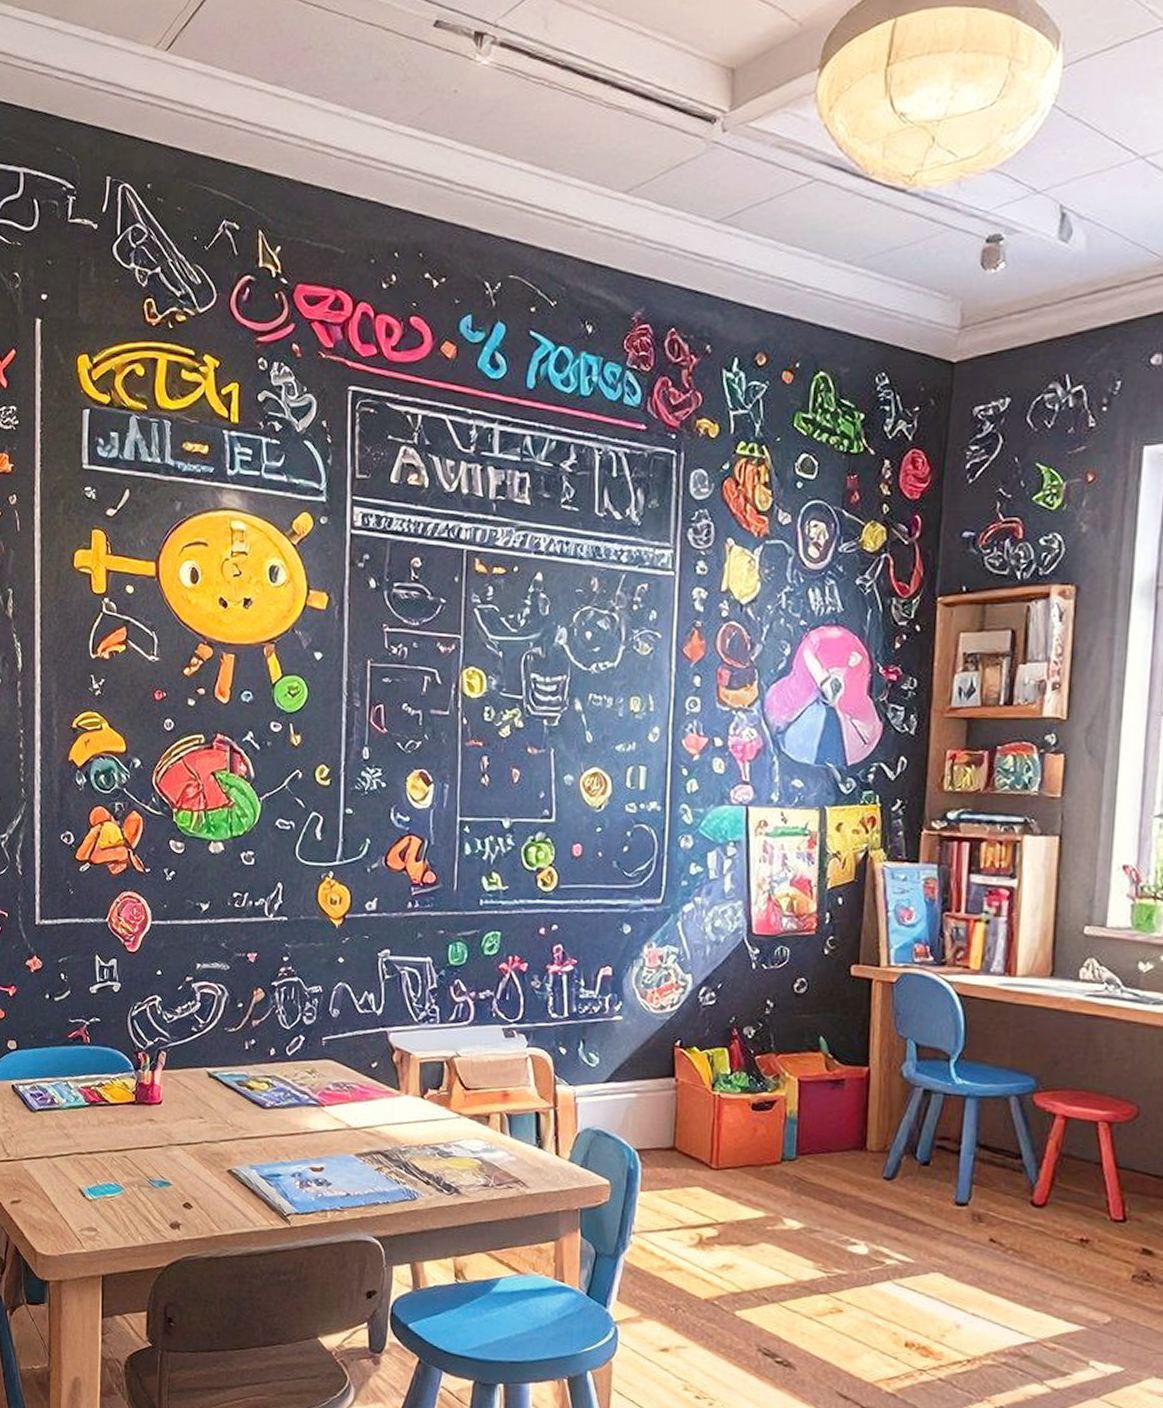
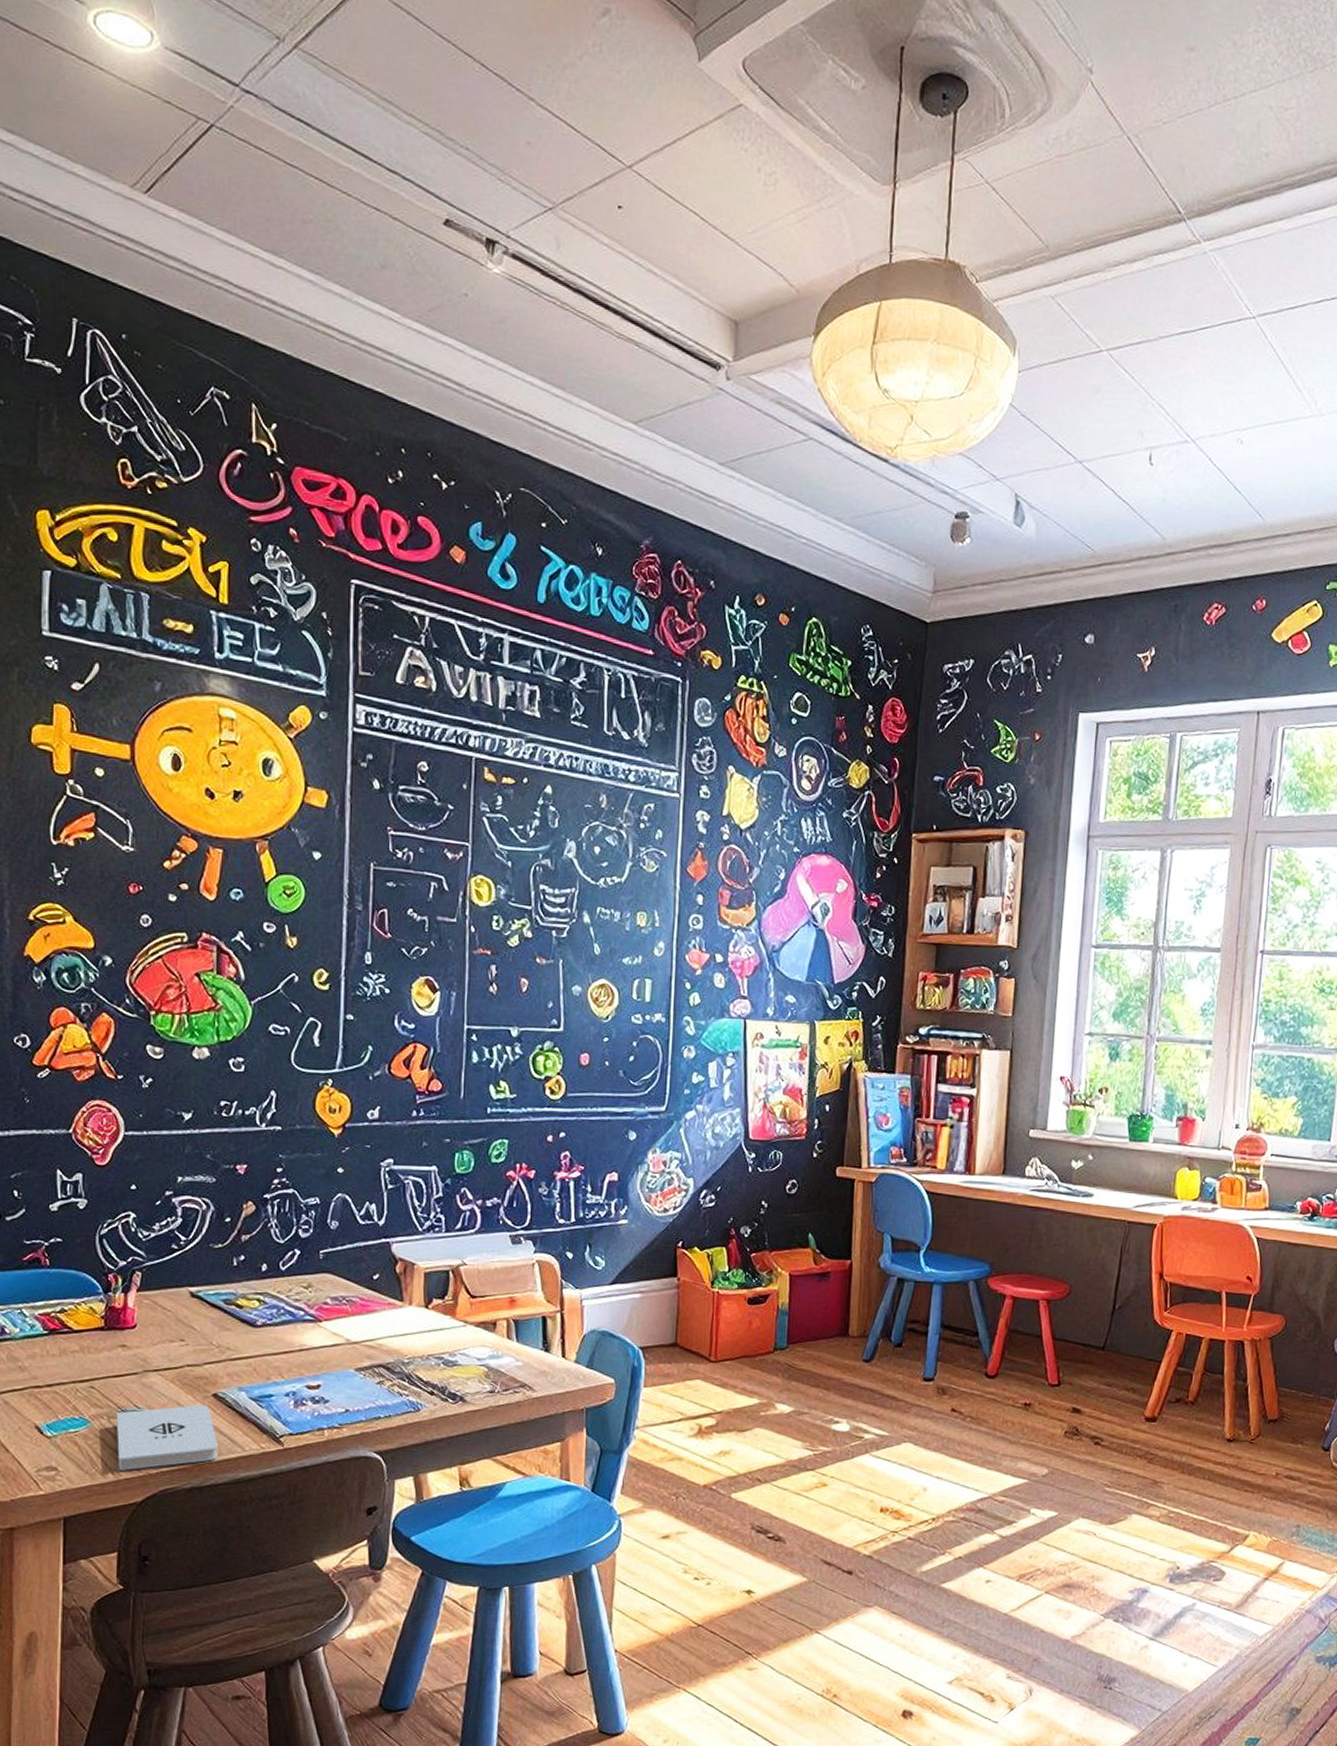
notepad: none [145,1179,232,1237] -> present [116,1405,218,1472]

